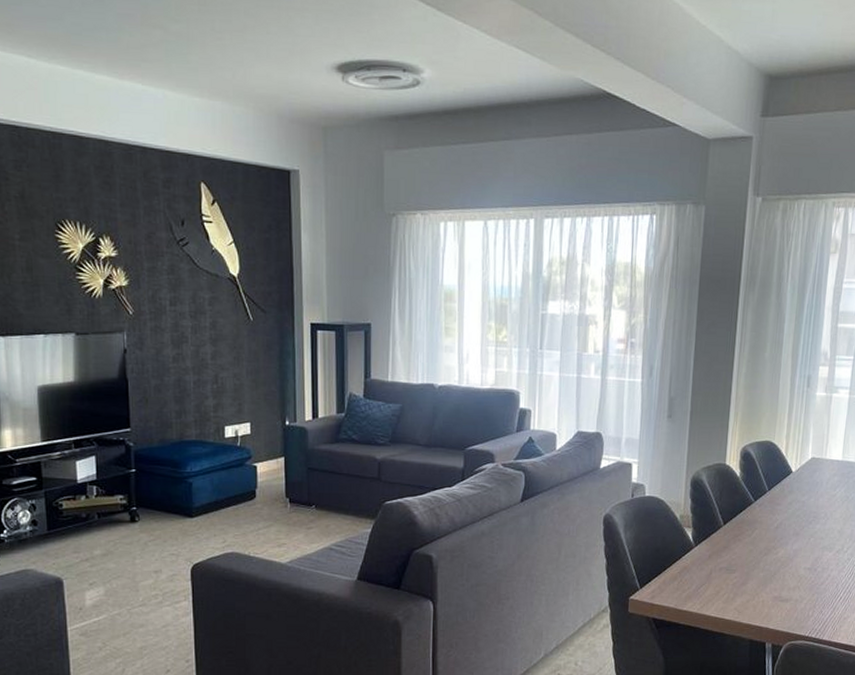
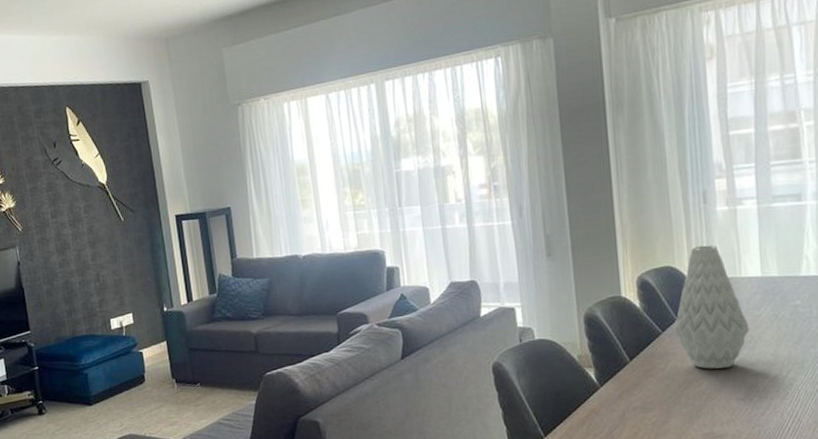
vase: none [763,426,825,539] -> present [673,245,750,369]

